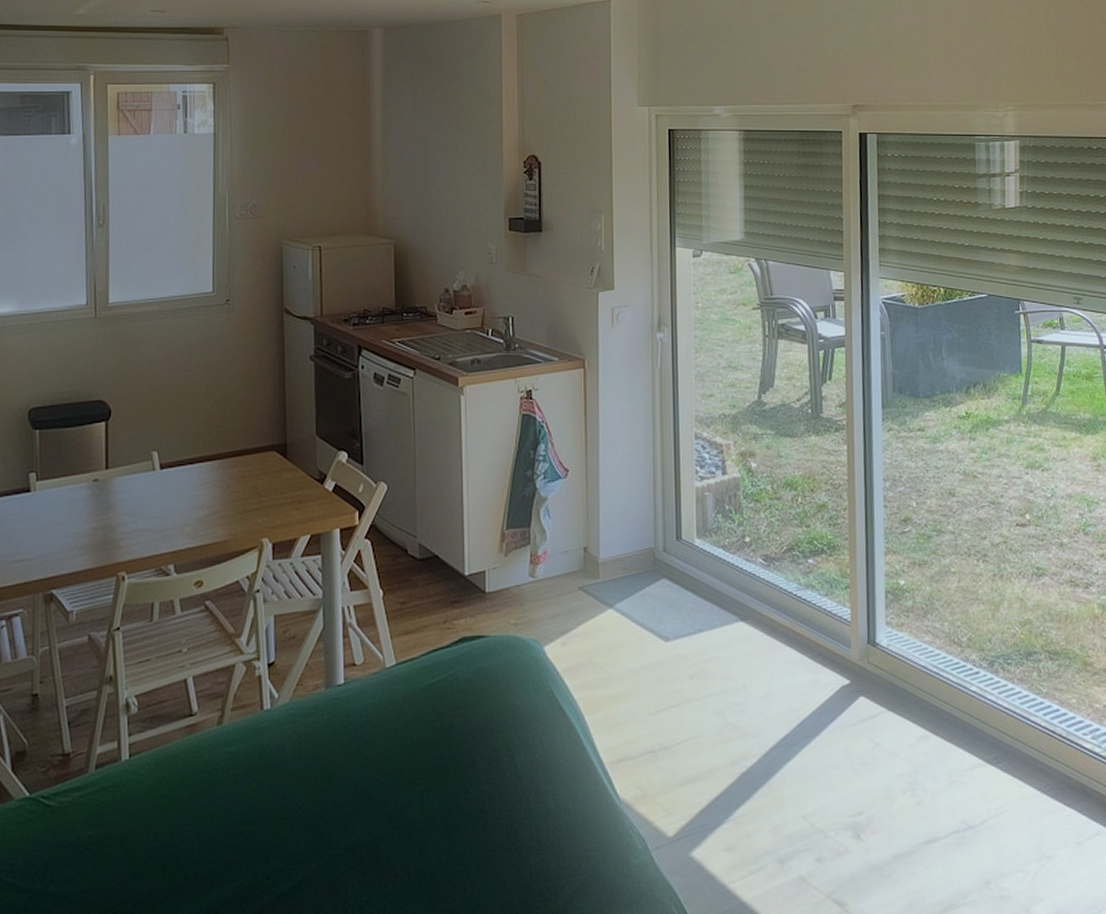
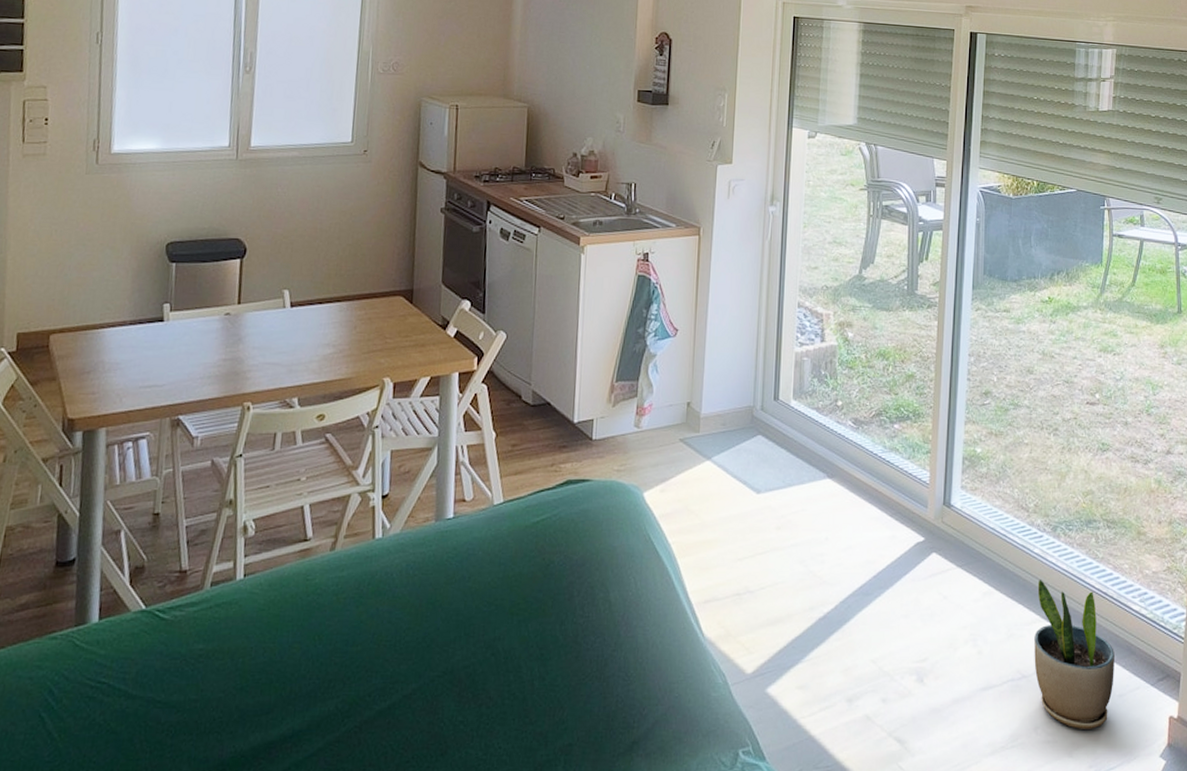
potted plant: none [977,720,1070,882] -> present [1034,580,1114,729]

